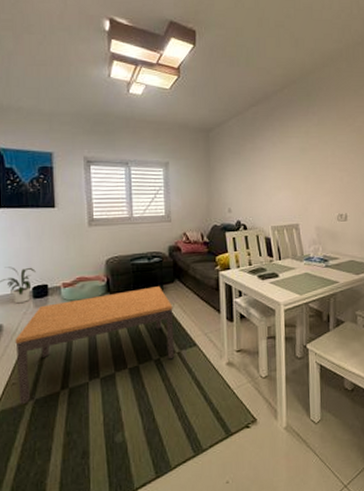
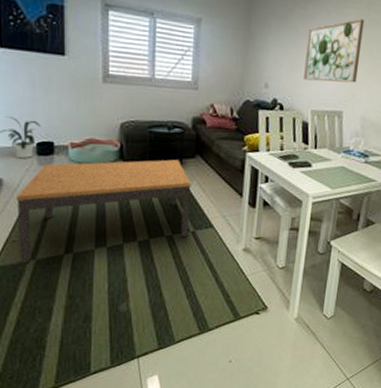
wall art: none [259,144,307,201] -> present [304,18,365,83]

